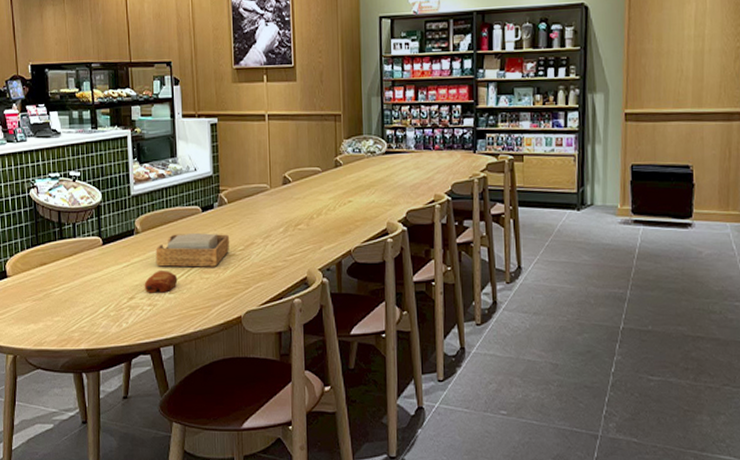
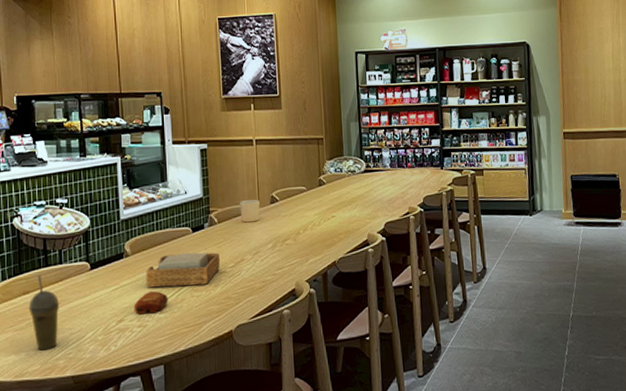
beverage cup: none [45,248,74,322] -> present [28,275,60,351]
mug: none [250,180,272,204] -> present [240,200,260,223]

